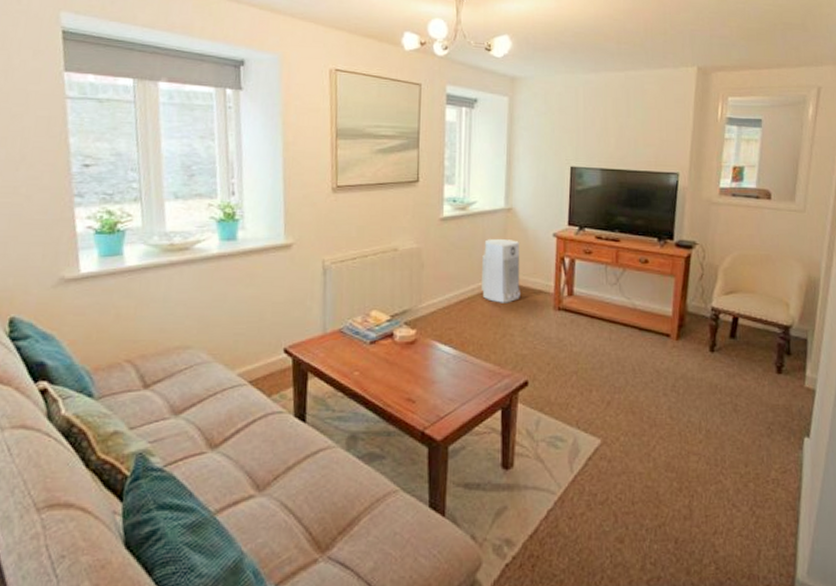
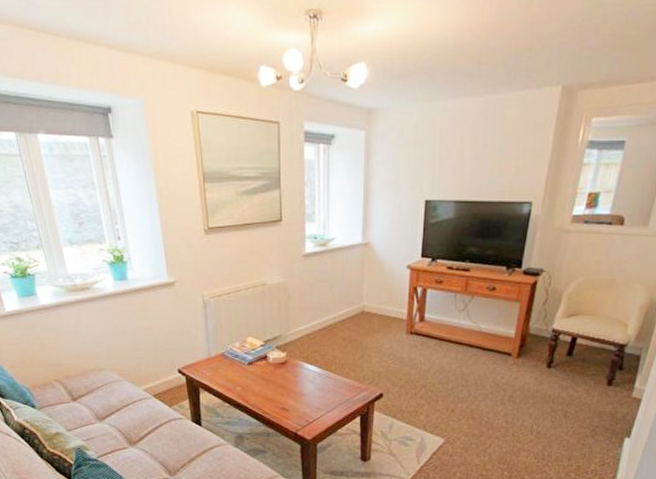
air purifier: present [480,239,520,303] -> none [341,272,376,329]

